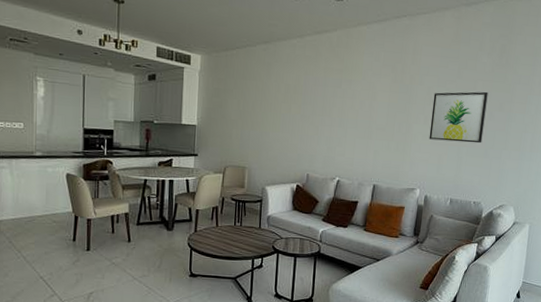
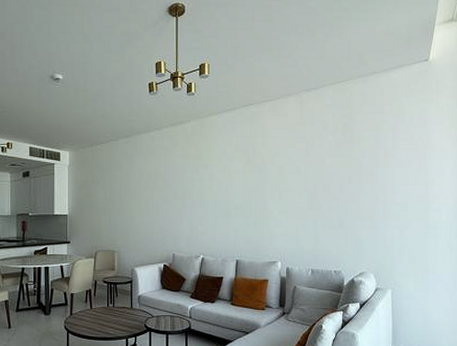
wall art: present [429,91,488,144] -> none [285,166,337,215]

